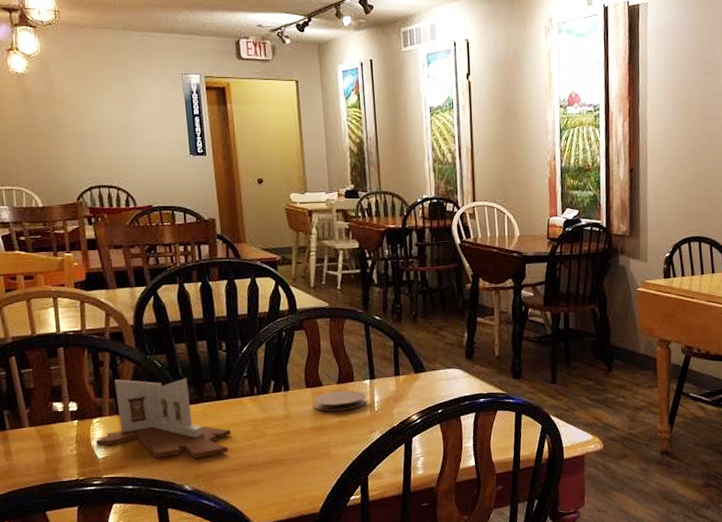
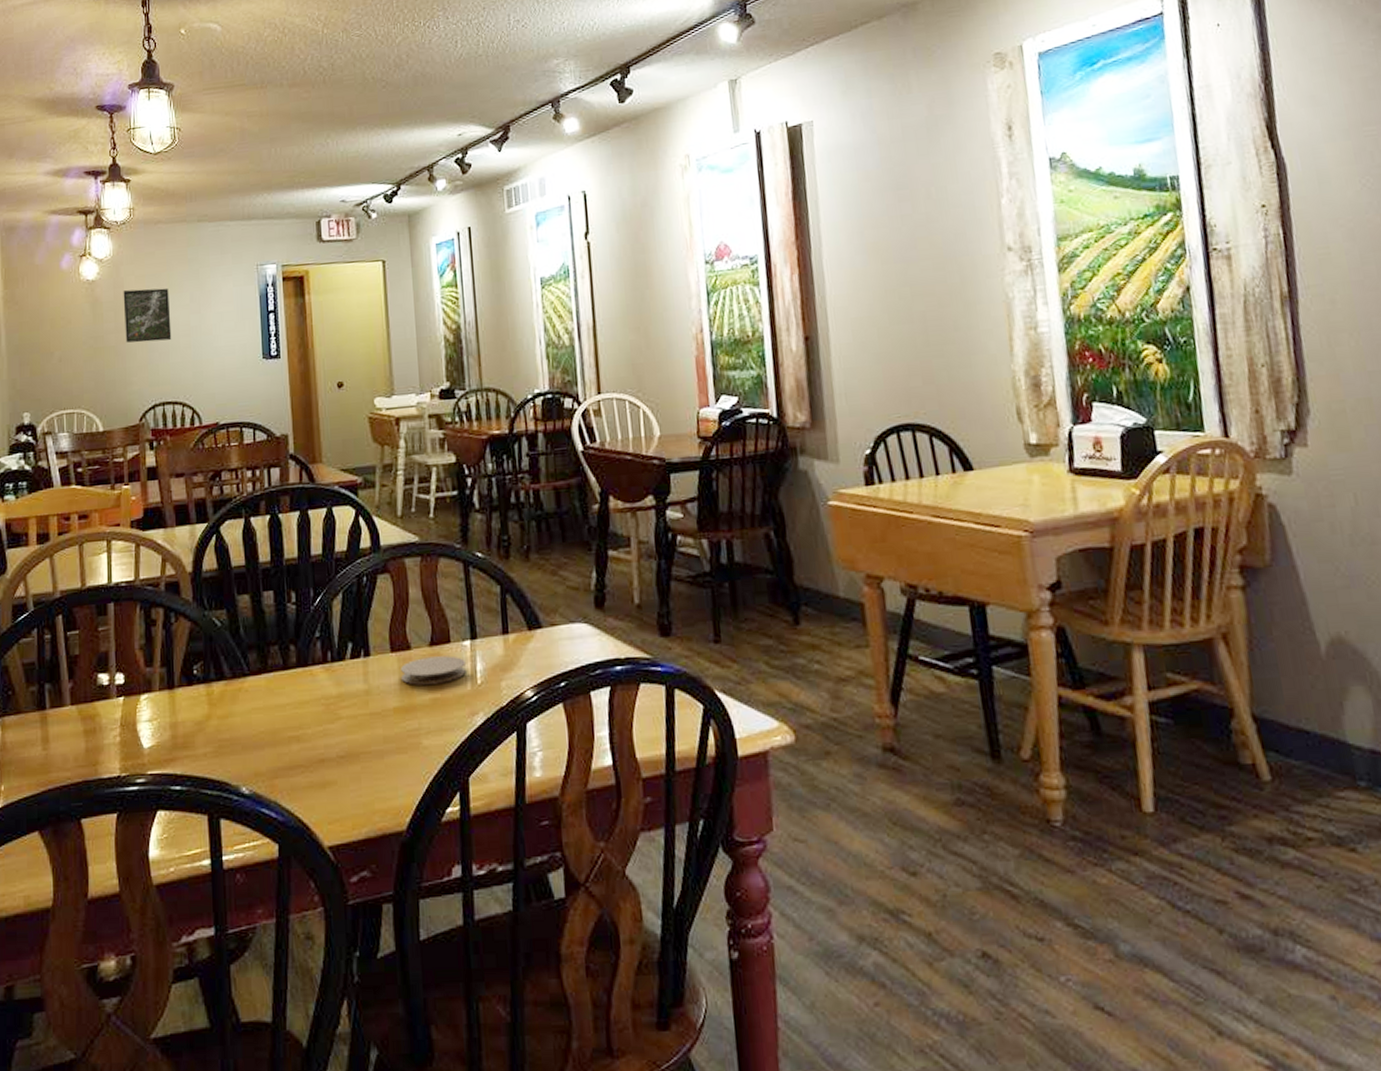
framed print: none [53,85,104,133] -> present [123,287,172,343]
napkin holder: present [95,378,231,459] -> none [141,640,299,750]

